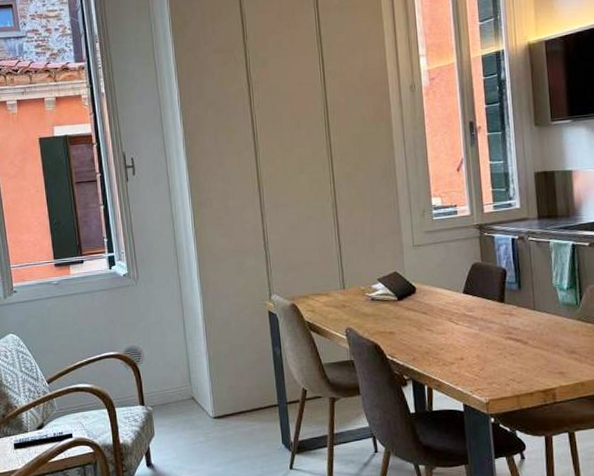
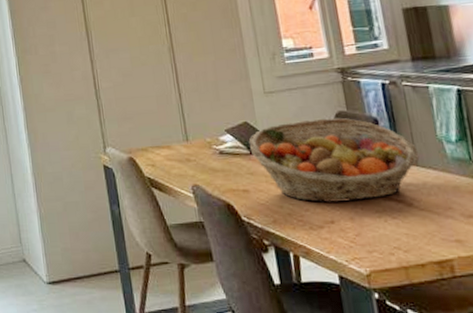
fruit basket: none [397,268,537,342] -> present [248,117,420,203]

